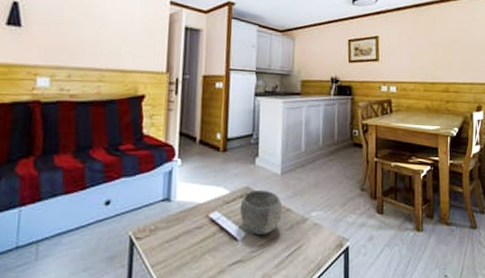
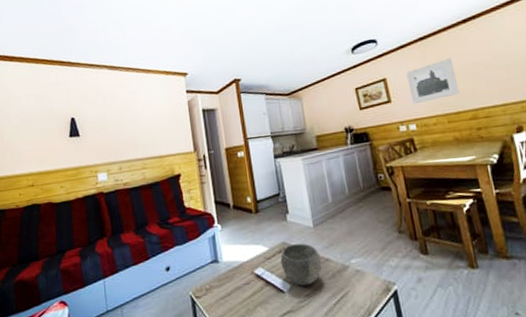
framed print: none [396,29,439,68] -> present [406,57,460,105]

